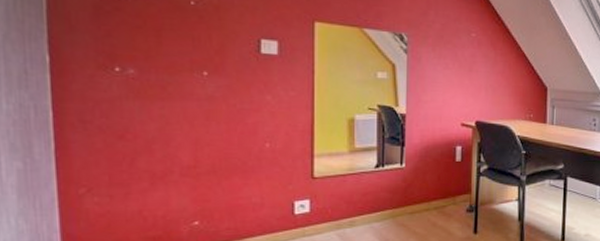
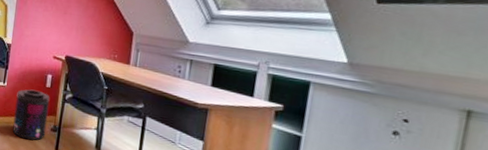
supplement container: none [419,167,462,228] -> present [12,89,50,140]

